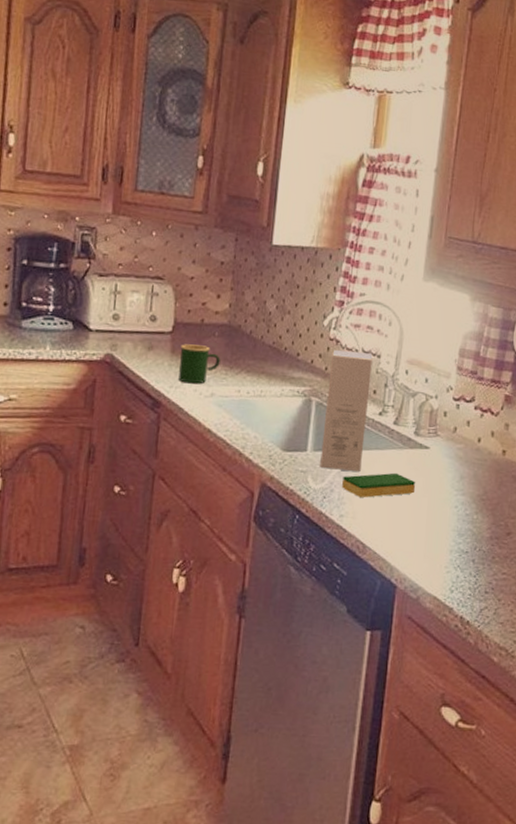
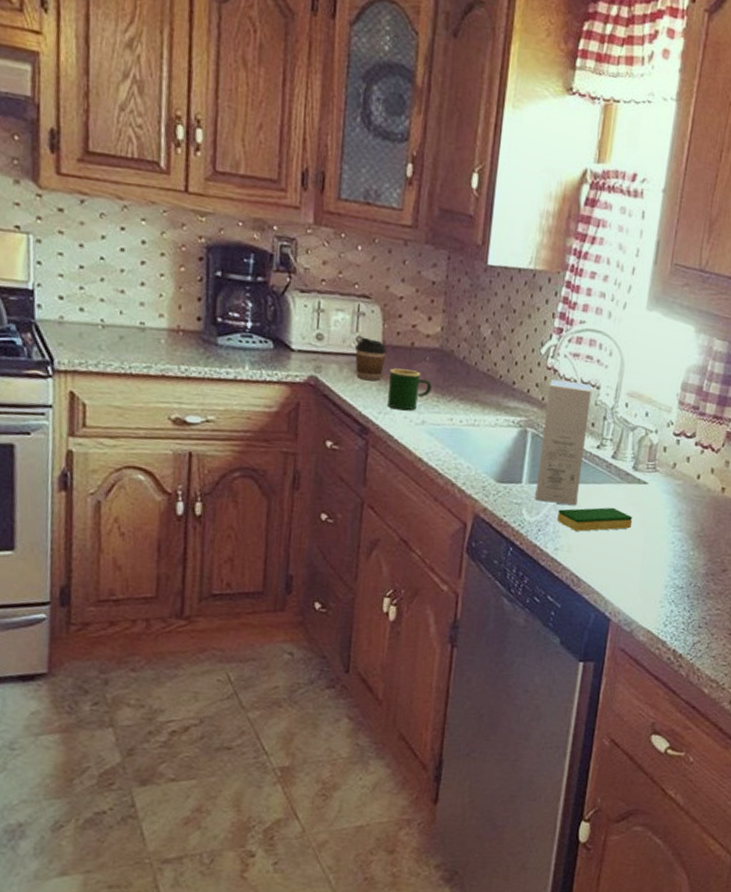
coffee cup: none [148,316,178,356] -> present [354,337,387,381]

